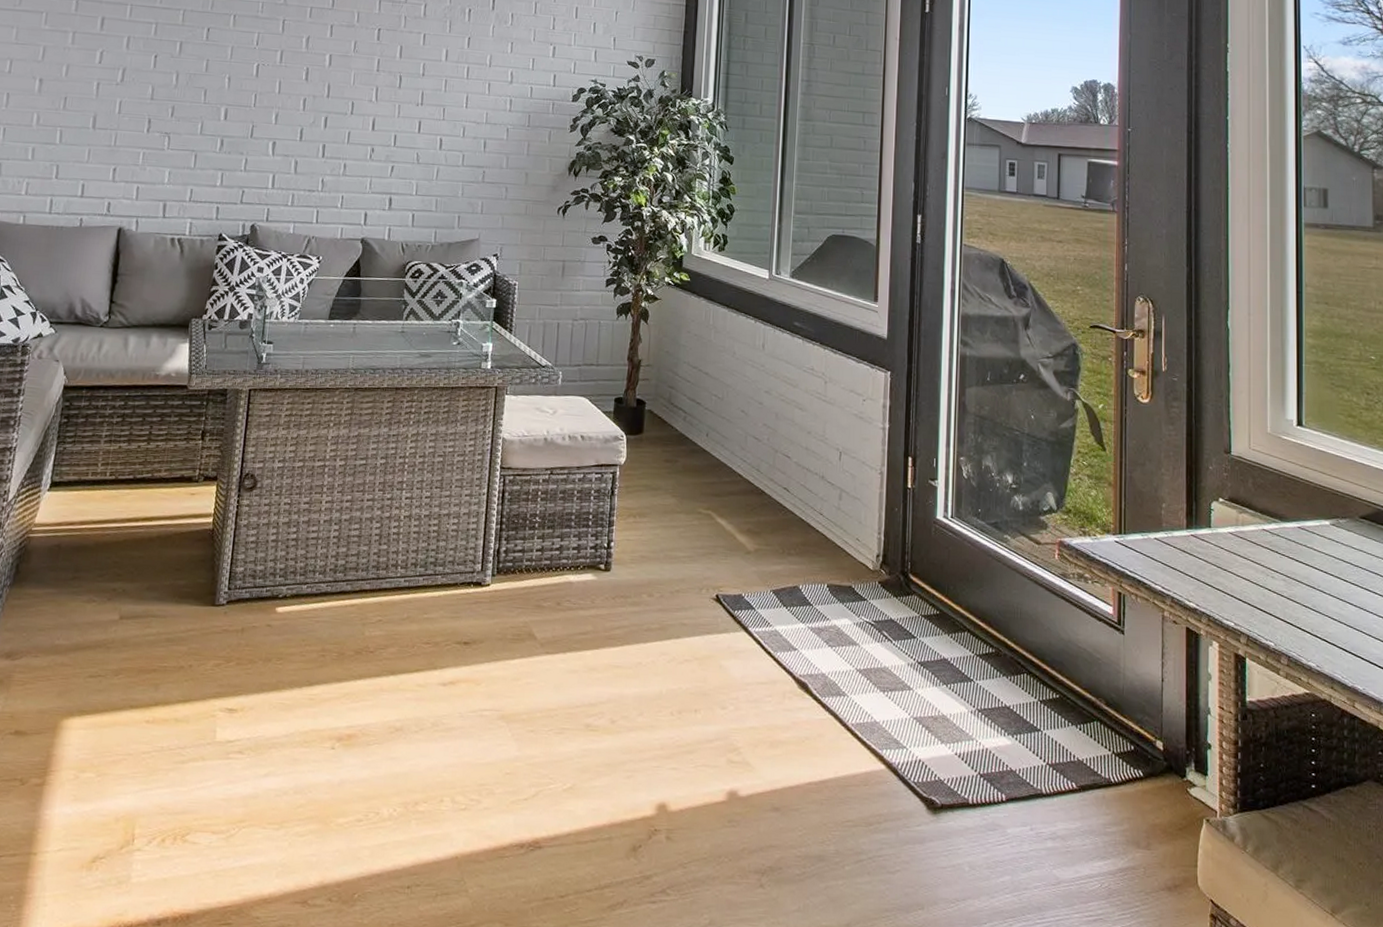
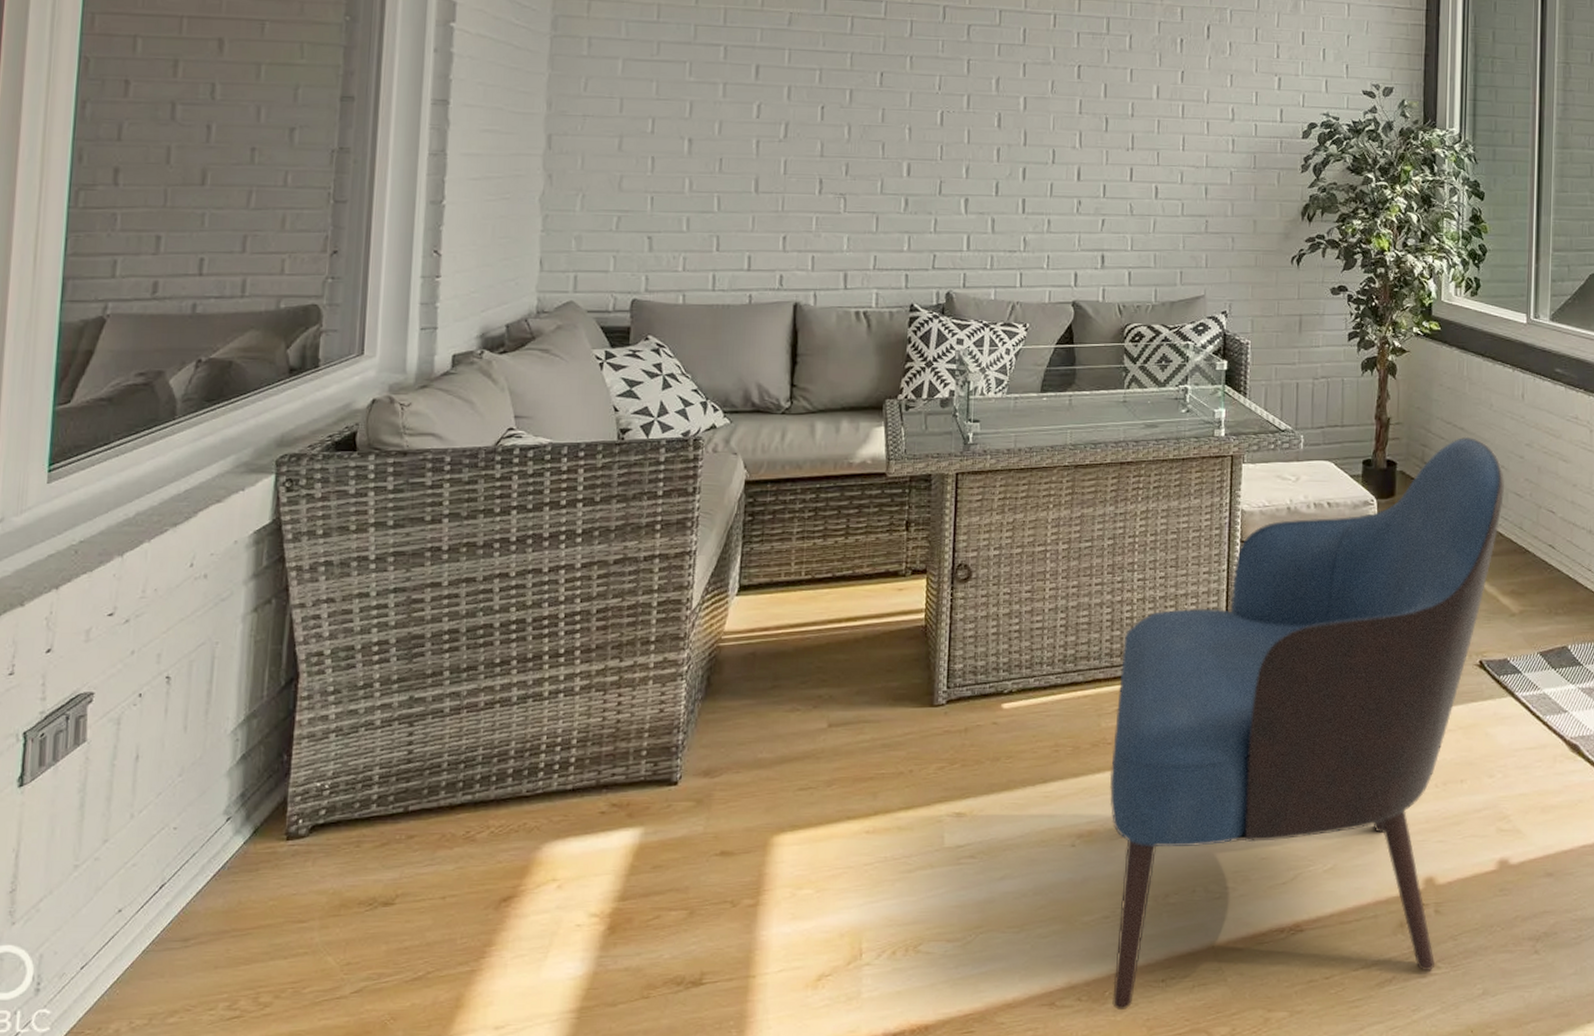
armchair: none [360,381,745,914] -> present [1109,436,1505,1011]

